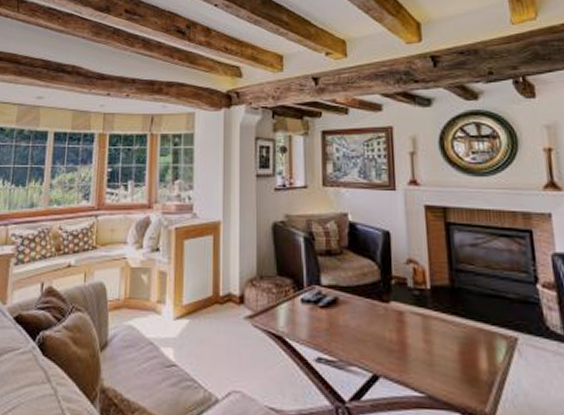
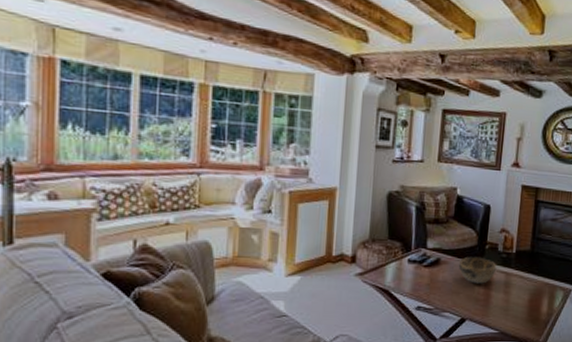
decorative bowl: none [360,294,410,329] -> present [458,256,497,284]

